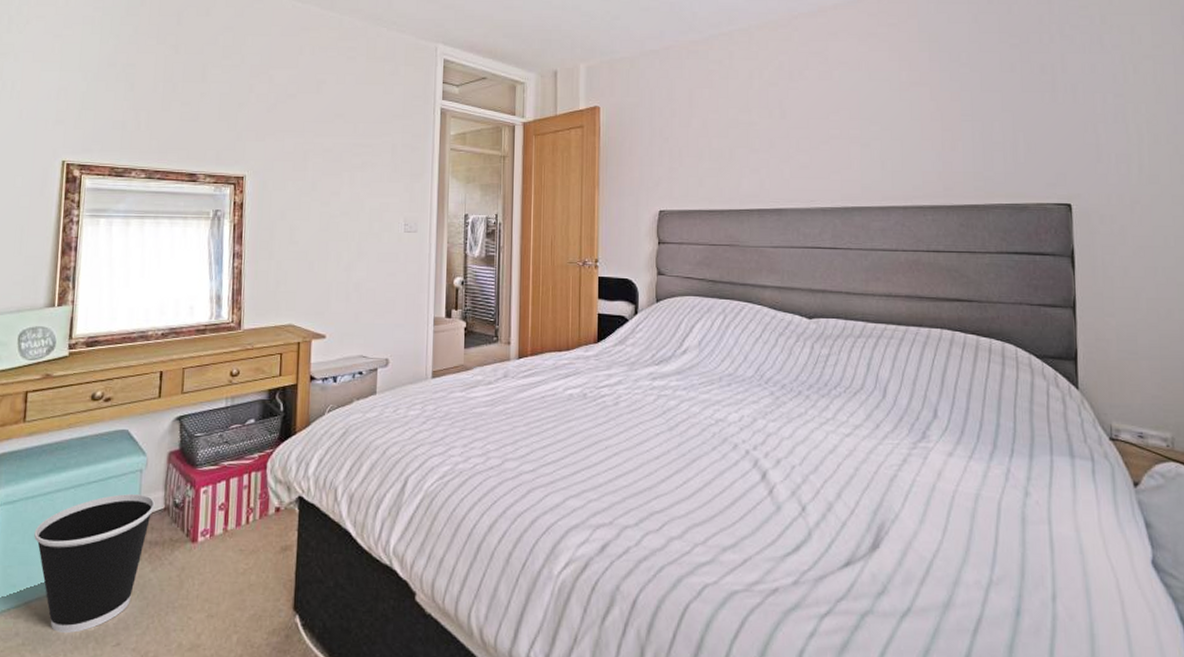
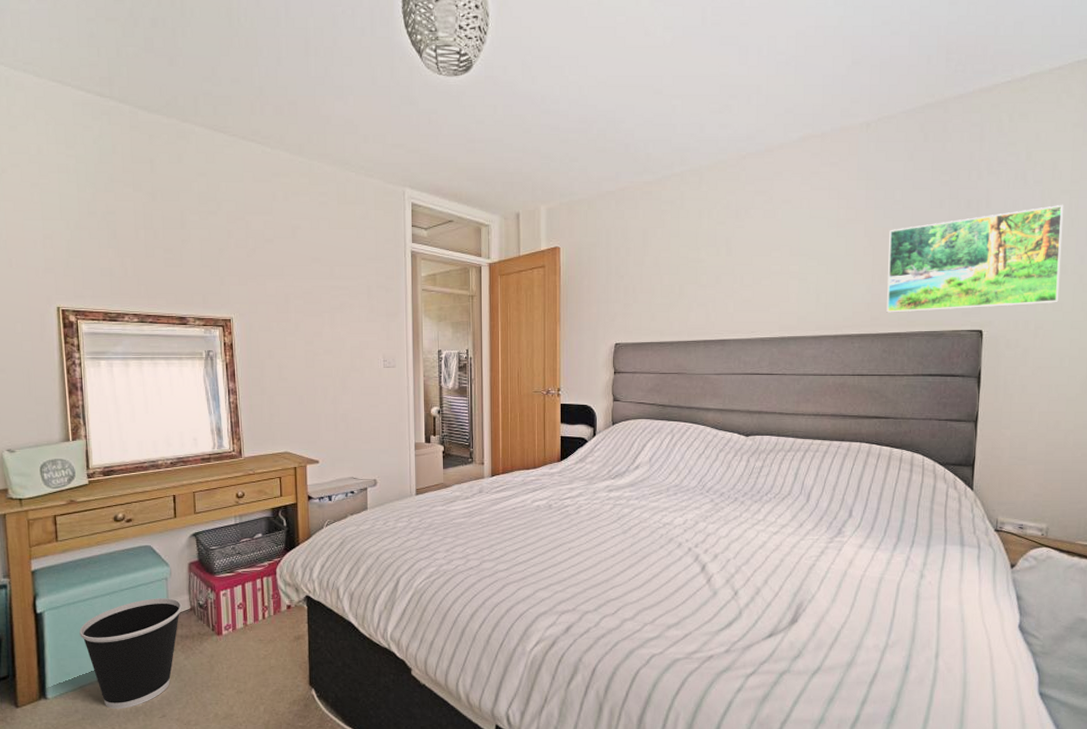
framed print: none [958,69,1154,183] -> present [886,204,1063,313]

